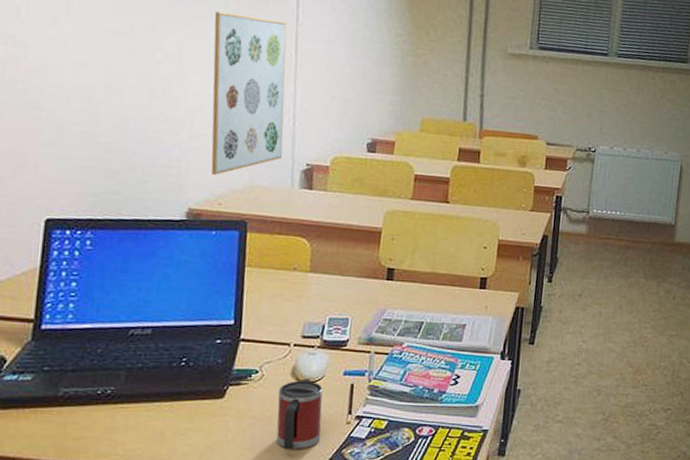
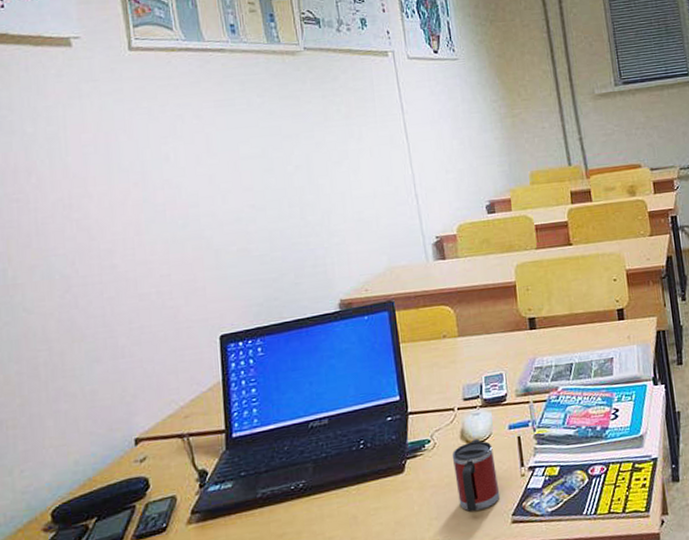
wall art: present [211,11,287,175] -> none [330,114,412,265]

